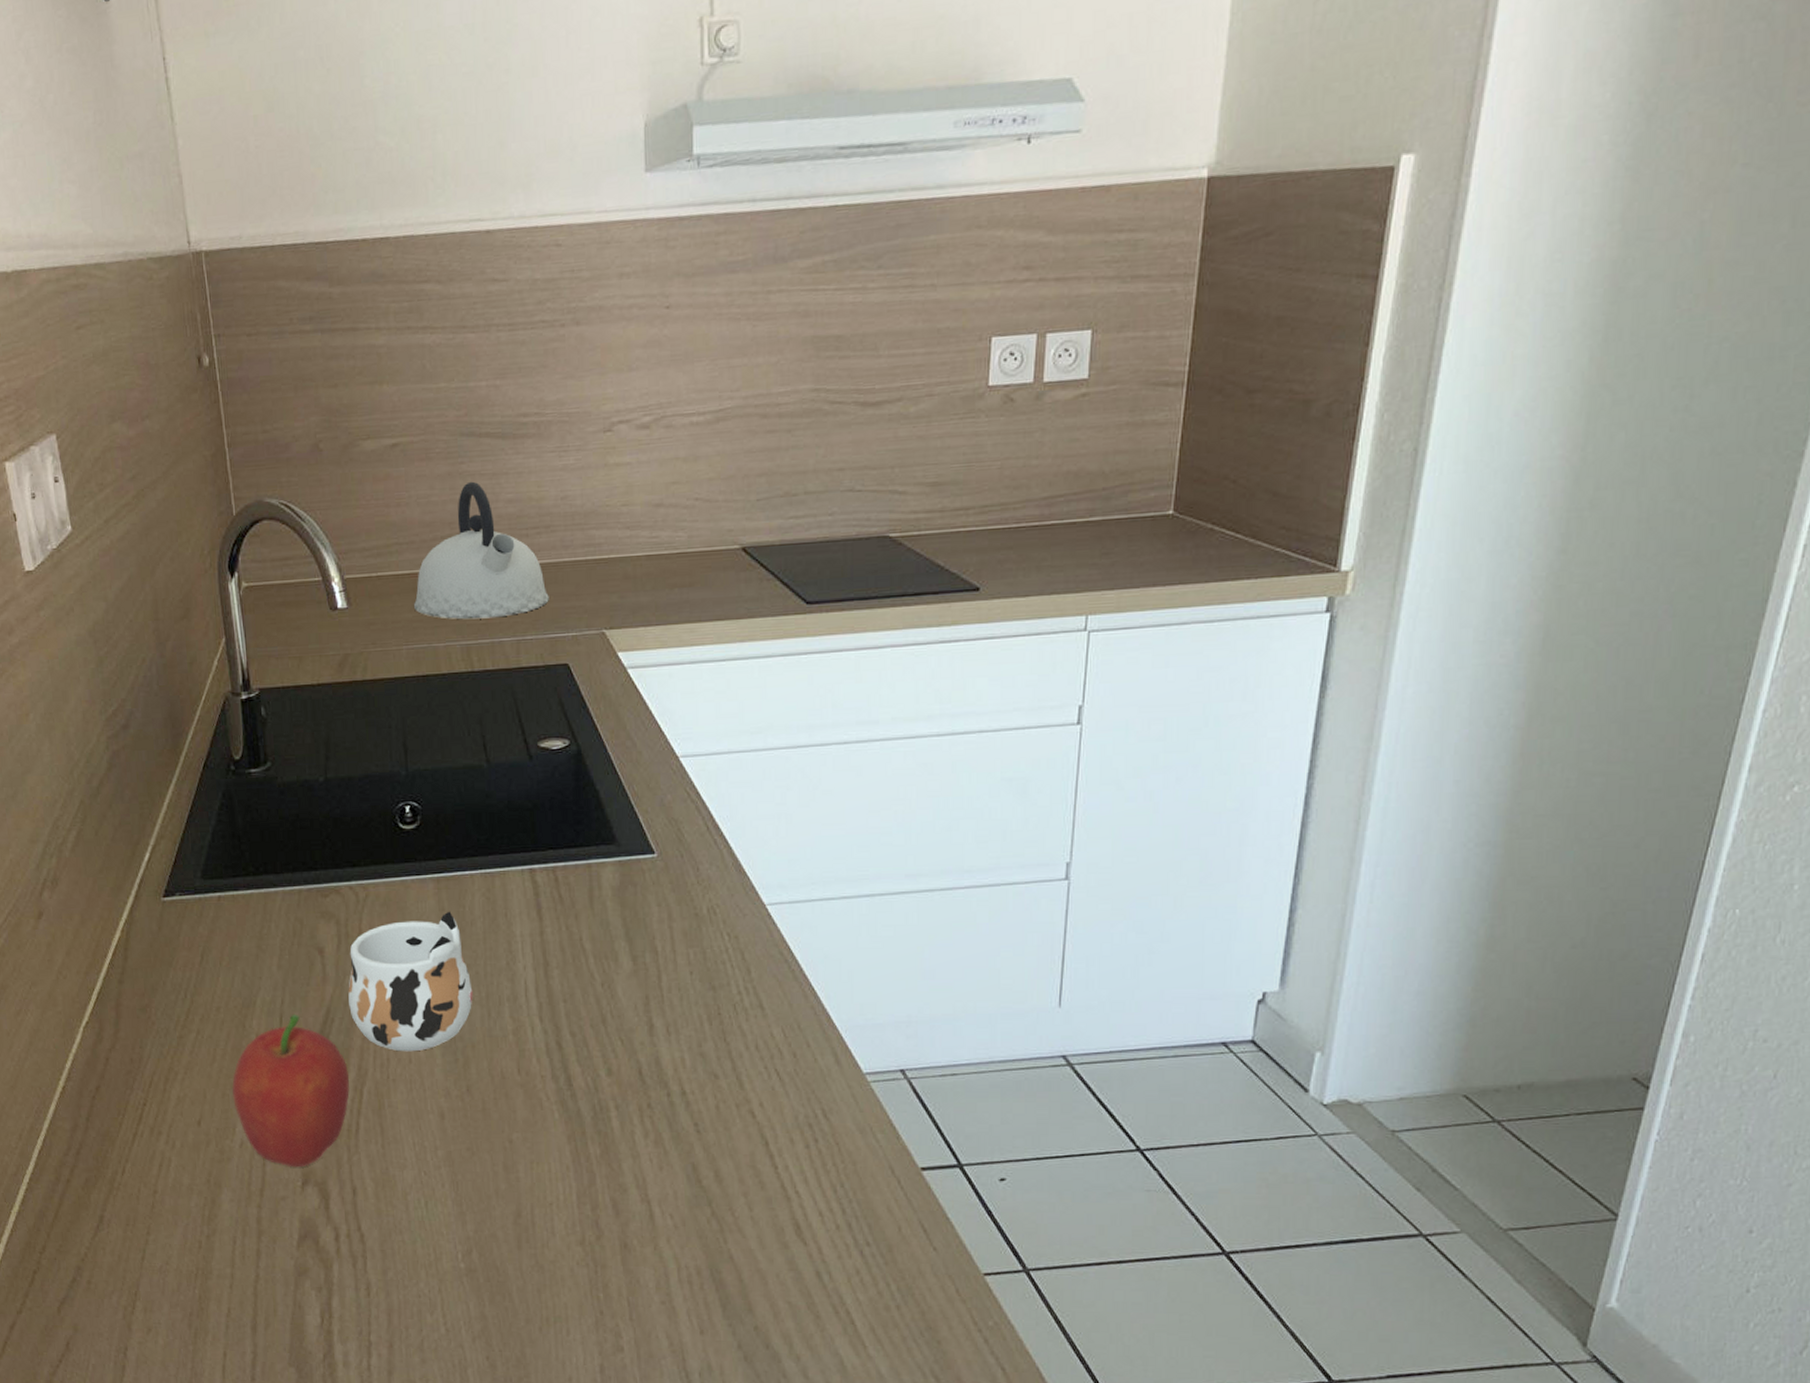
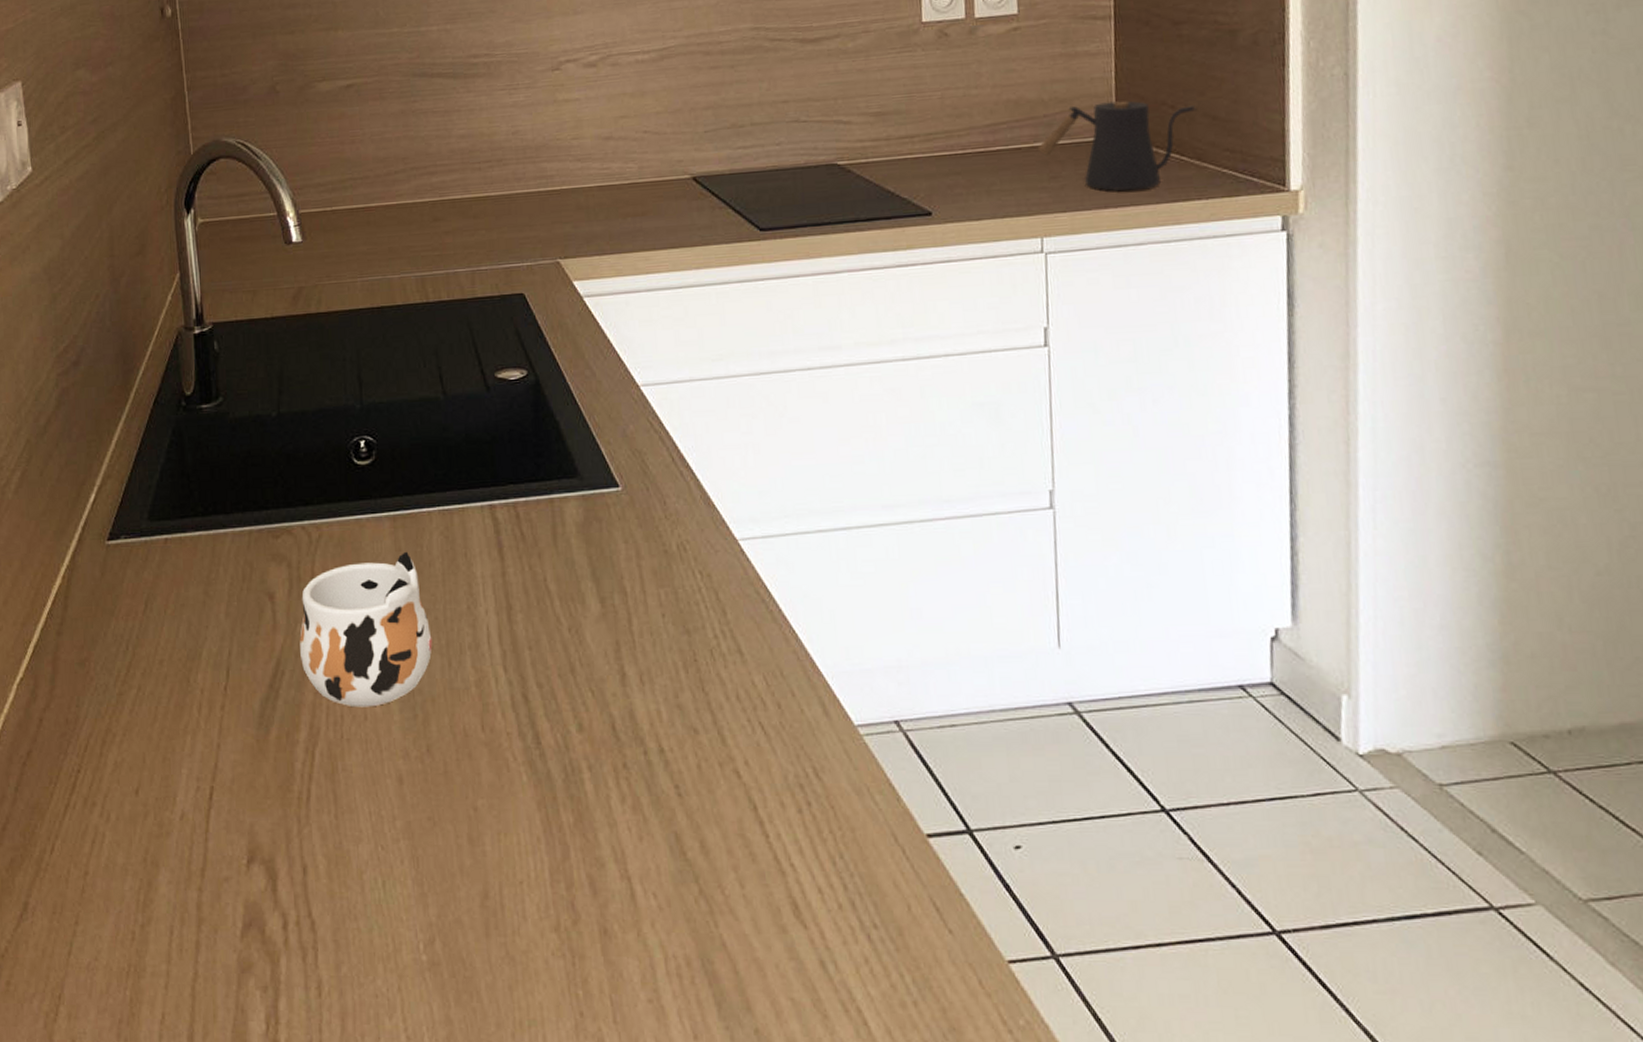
fruit: present [232,1014,350,1168] -> none [174,666,300,843]
kettle: present [414,481,549,620] -> none [368,118,503,252]
kettle: none [1092,474,1258,569] -> present [1037,100,1196,191]

